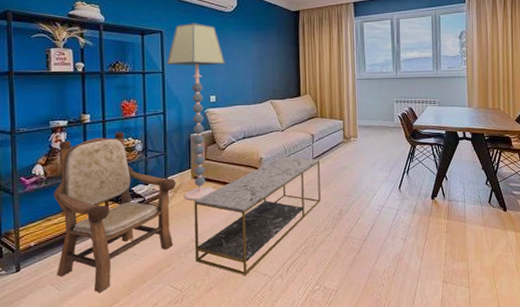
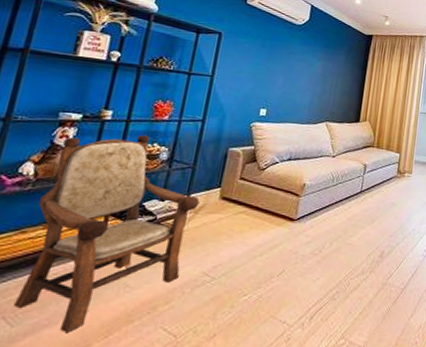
floor lamp: present [166,23,225,200] -> none [205,29,285,225]
coffee table: present [194,156,321,276] -> none [202,184,368,322]

